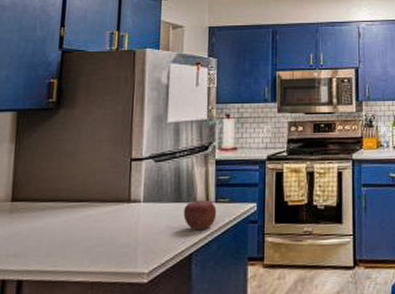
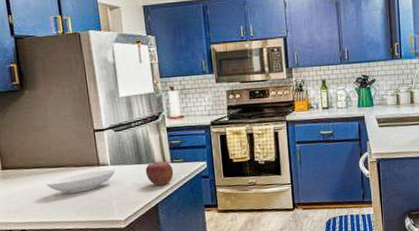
bowl: none [60,207,148,235] -> present [45,169,116,193]

